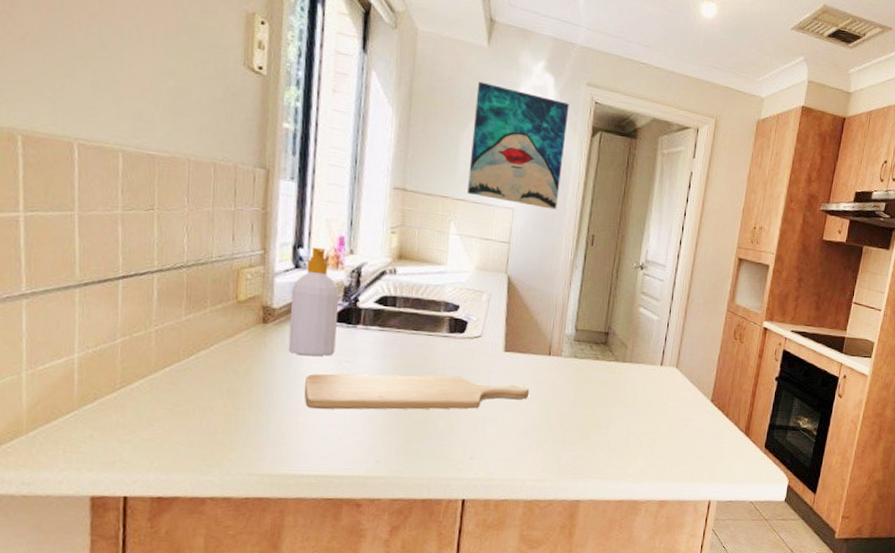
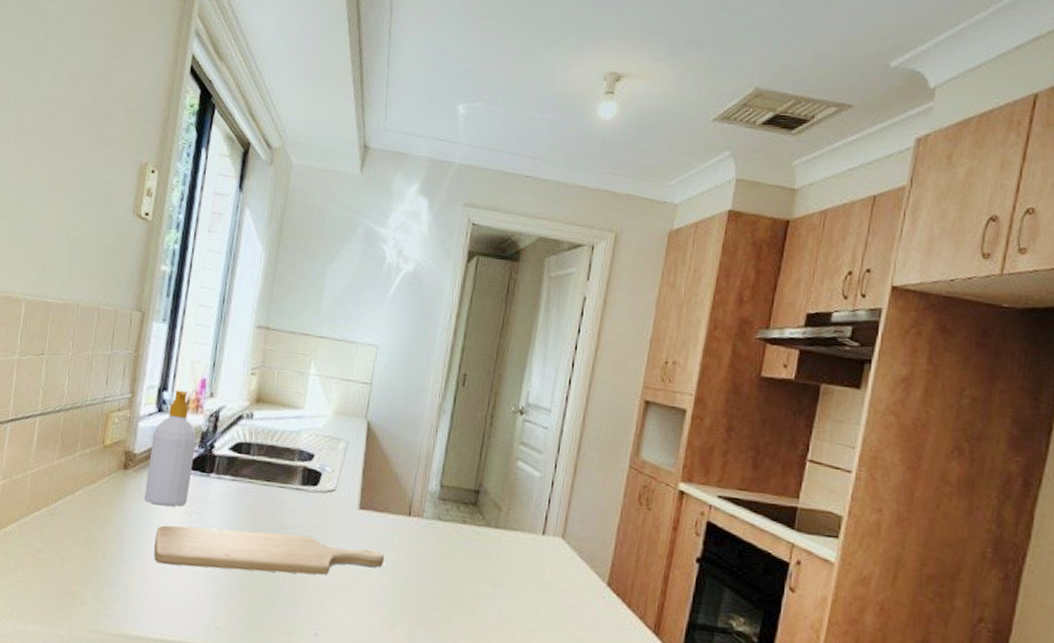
wall art: present [468,81,569,210] -> none [330,211,444,346]

